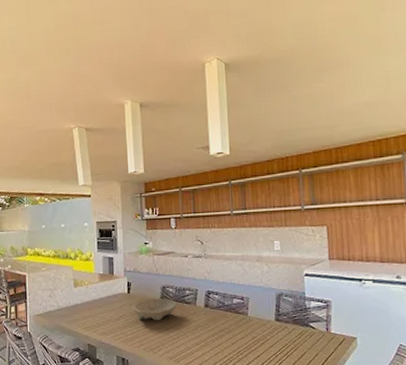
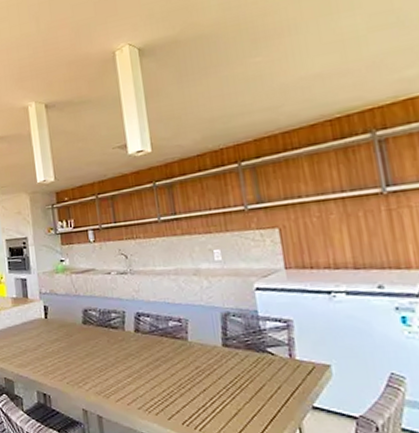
bowl: present [132,298,177,321] -> none [51,323,102,350]

